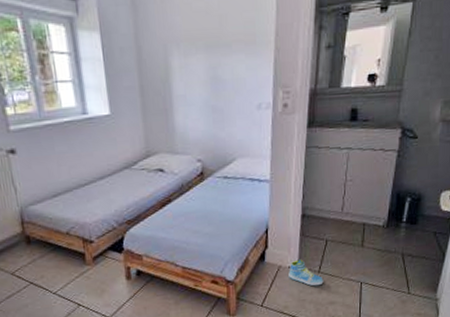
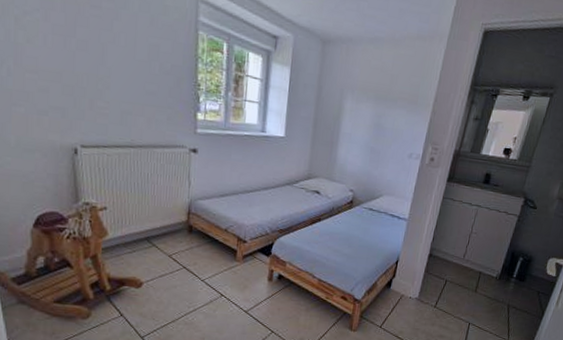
sneaker: present [289,259,324,286] -> none [408,292,438,319]

